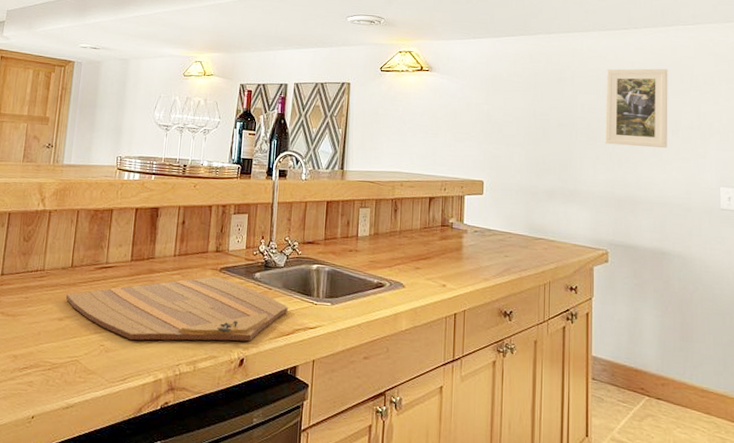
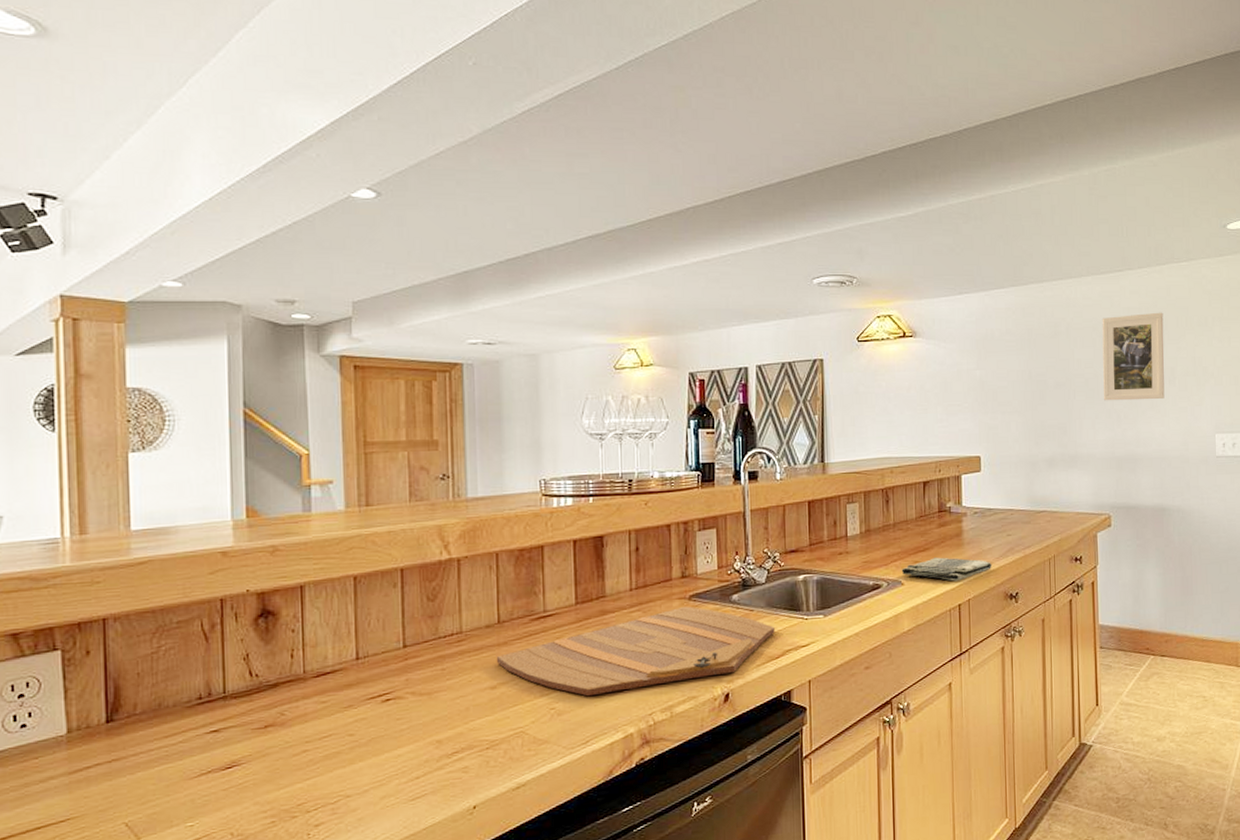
dish towel: none [403,267,489,292] -> present [901,557,993,581]

